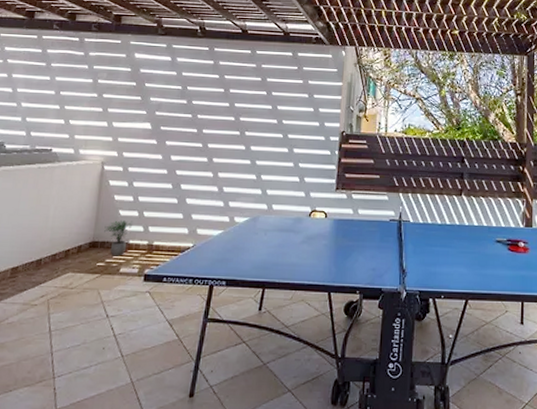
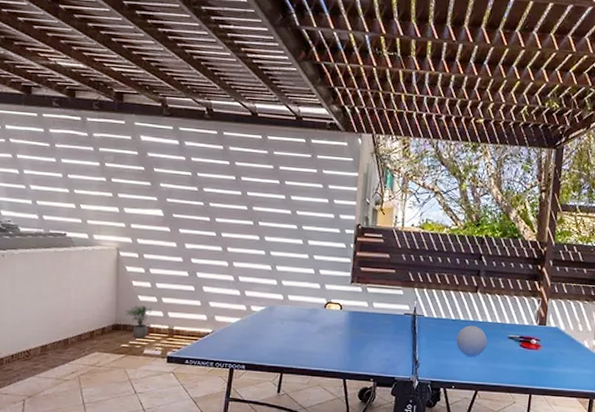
ball: none [443,230,475,264] -> present [456,325,487,357]

